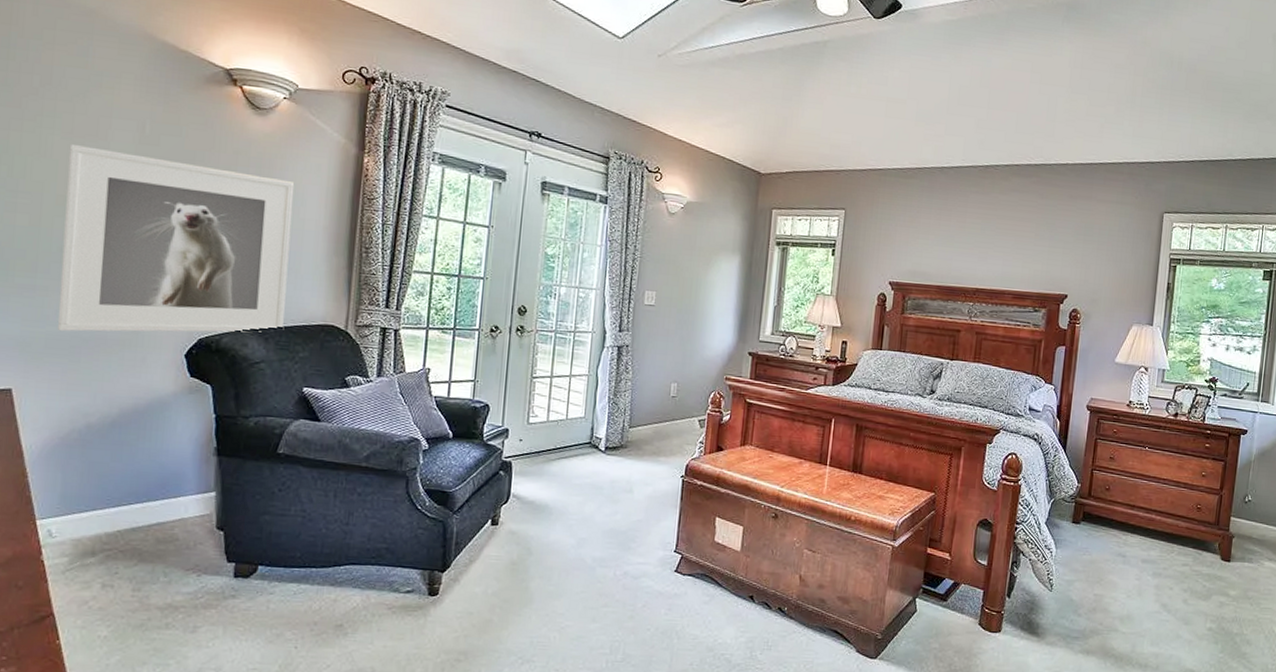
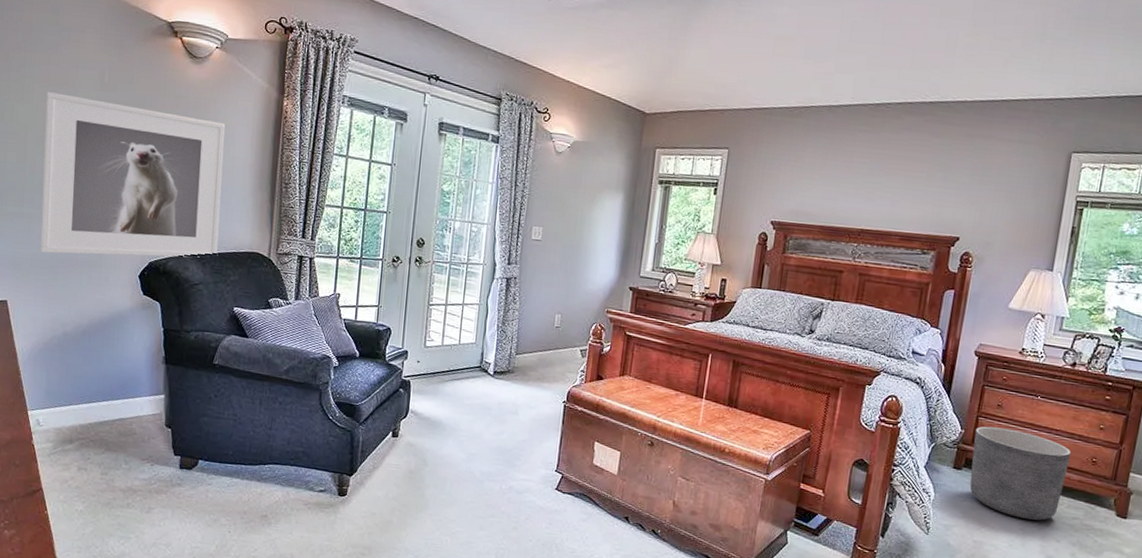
planter: none [1088,479,1178,570] -> present [969,426,1071,521]

